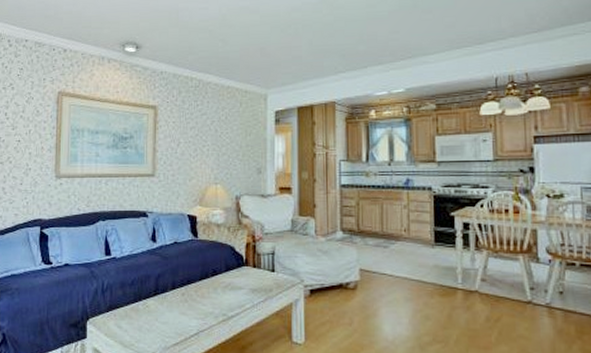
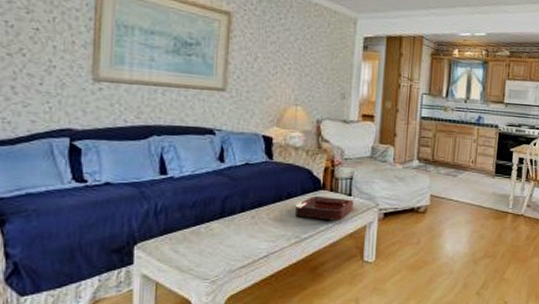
decorative tray: none [220,272,278,298] -> present [294,195,354,221]

